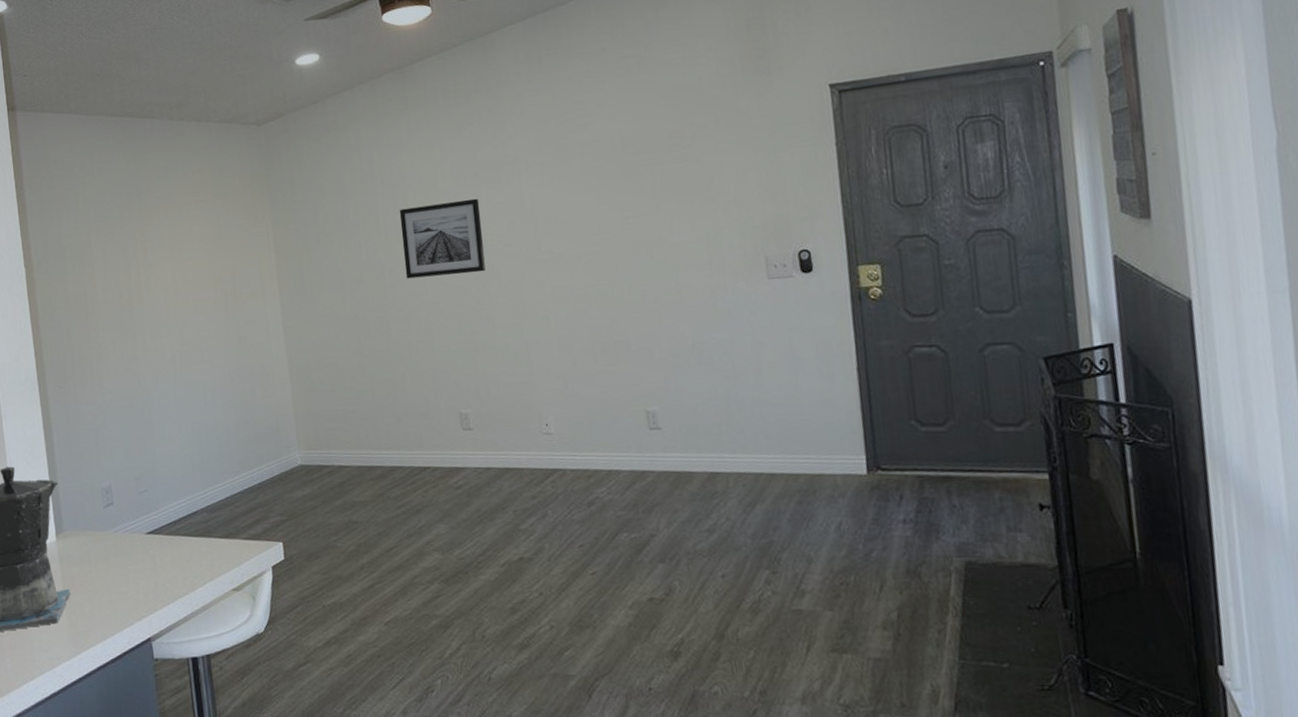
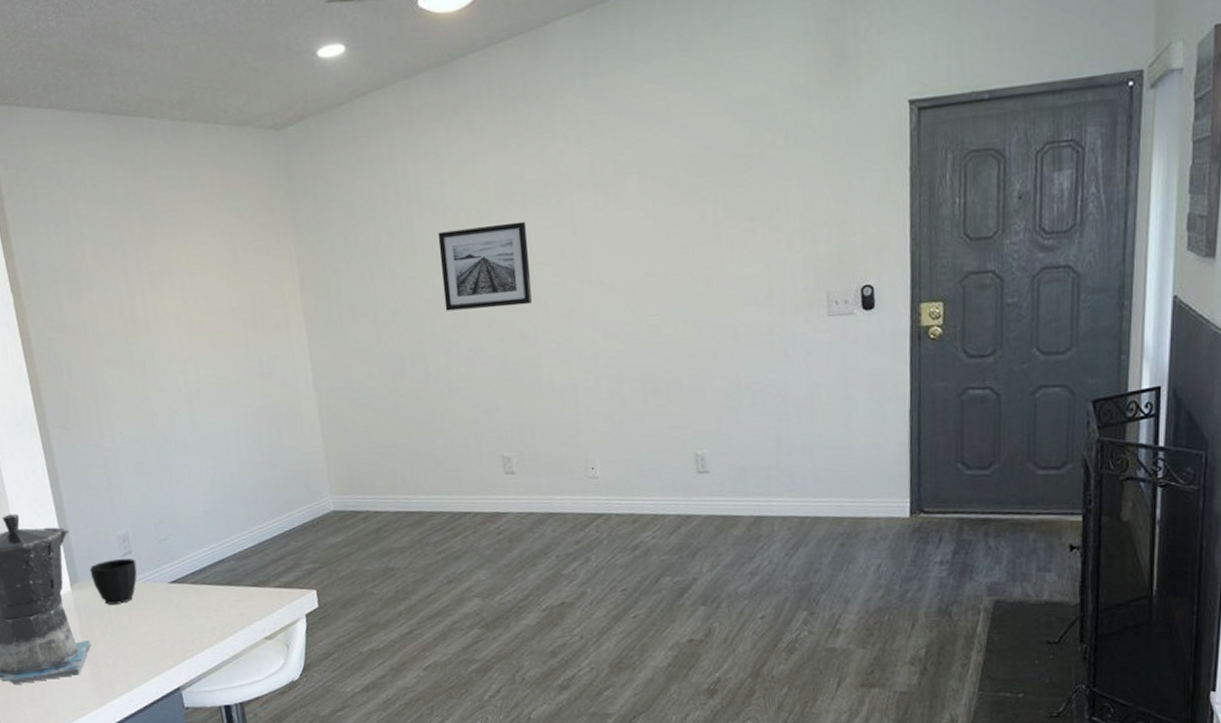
cup: none [74,509,118,554] -> present [89,558,137,605]

